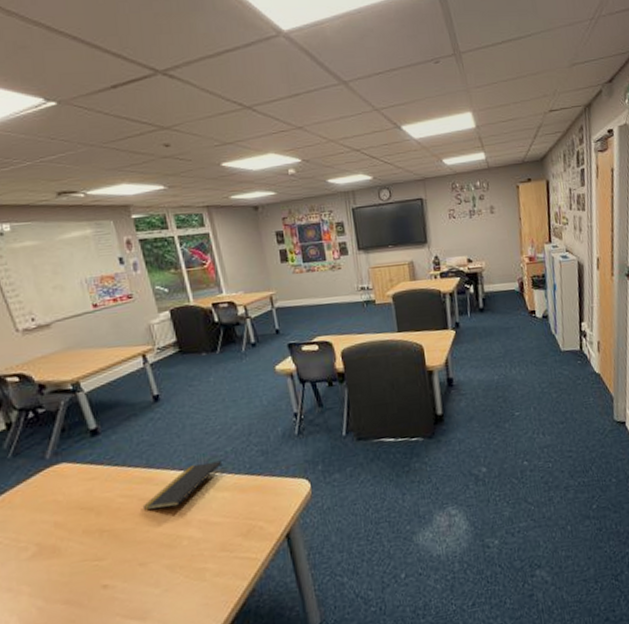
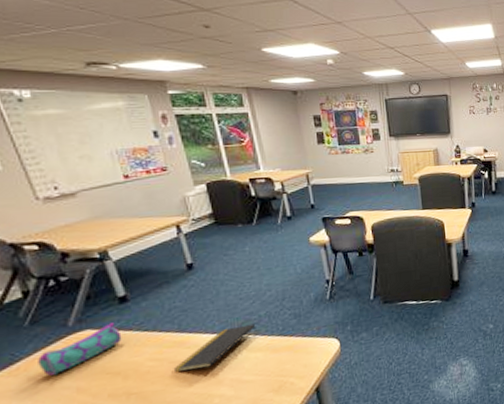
pencil case: none [20,456,94,510] -> present [38,323,122,377]

